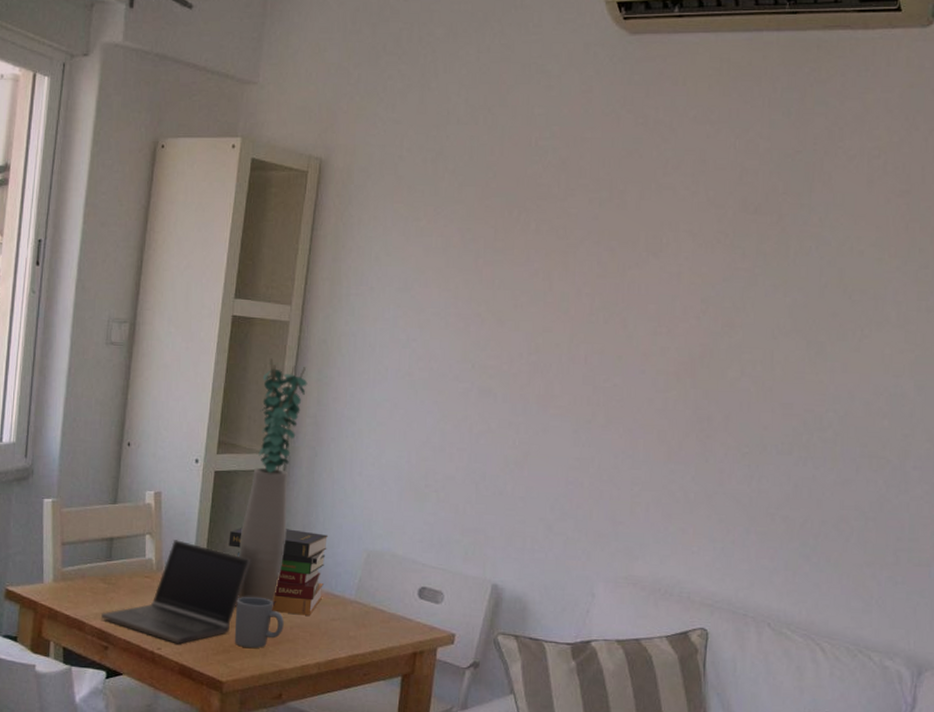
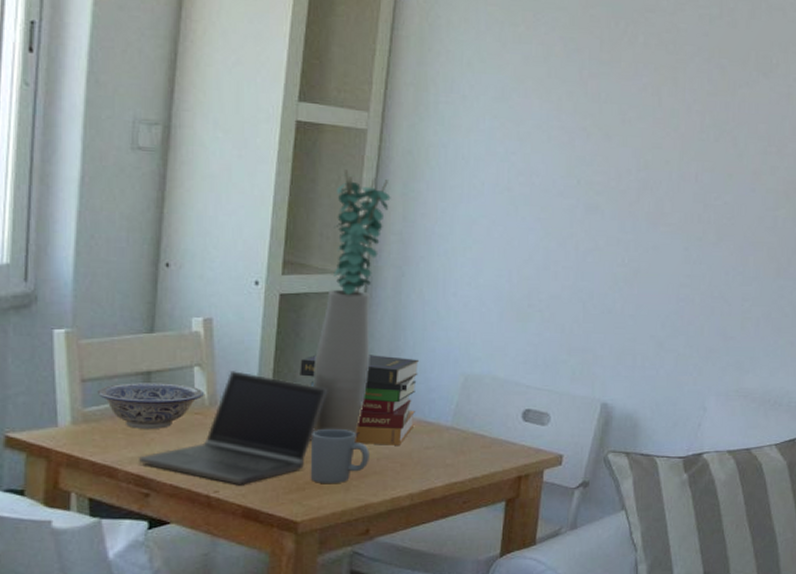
bowl: none [72,547,153,589] -> present [96,383,204,429]

